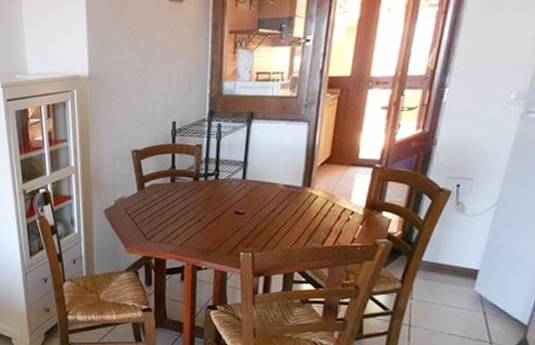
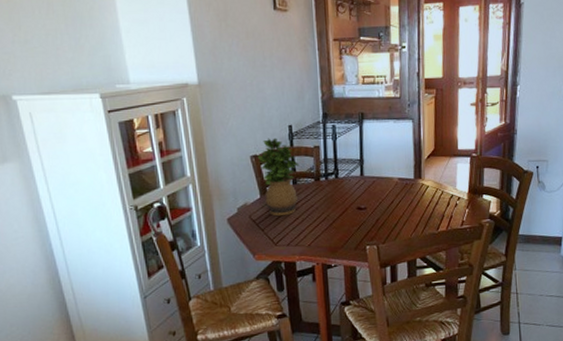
potted plant: none [138,133,180,213] -> present [257,138,300,217]

